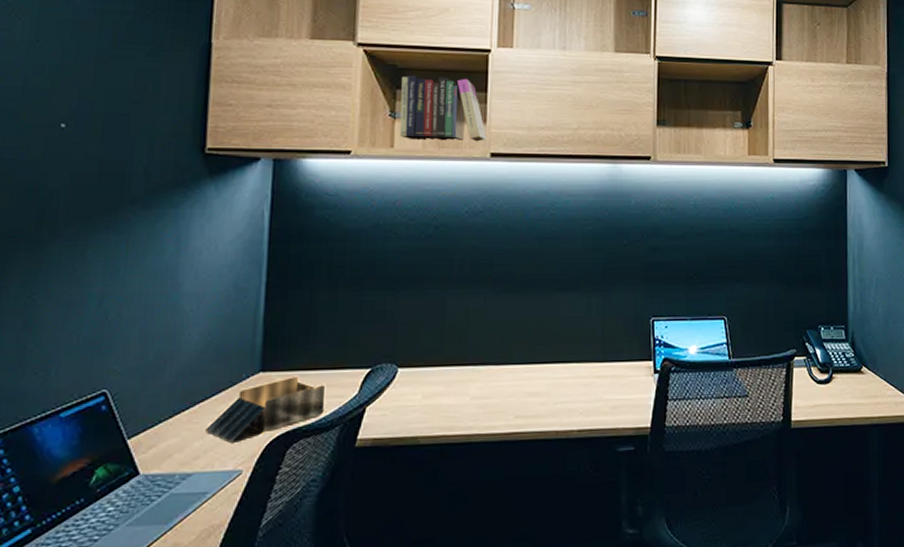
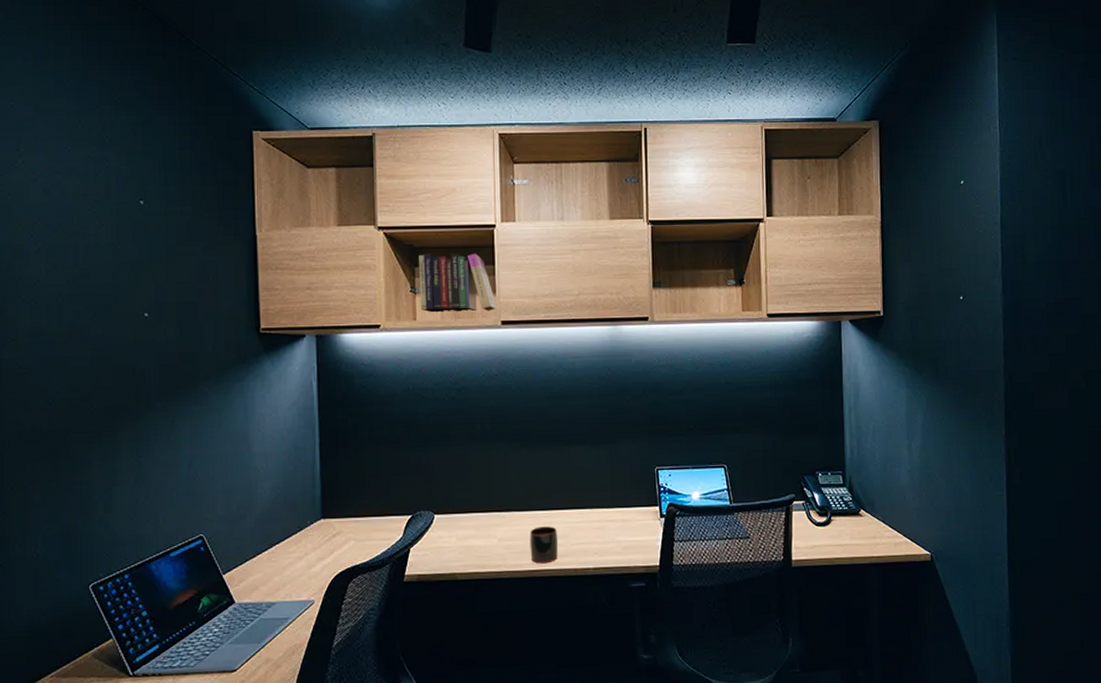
desk organizer: present [205,377,326,444] -> none [282,523,376,579]
mug: none [507,382,540,426] -> present [530,526,559,564]

